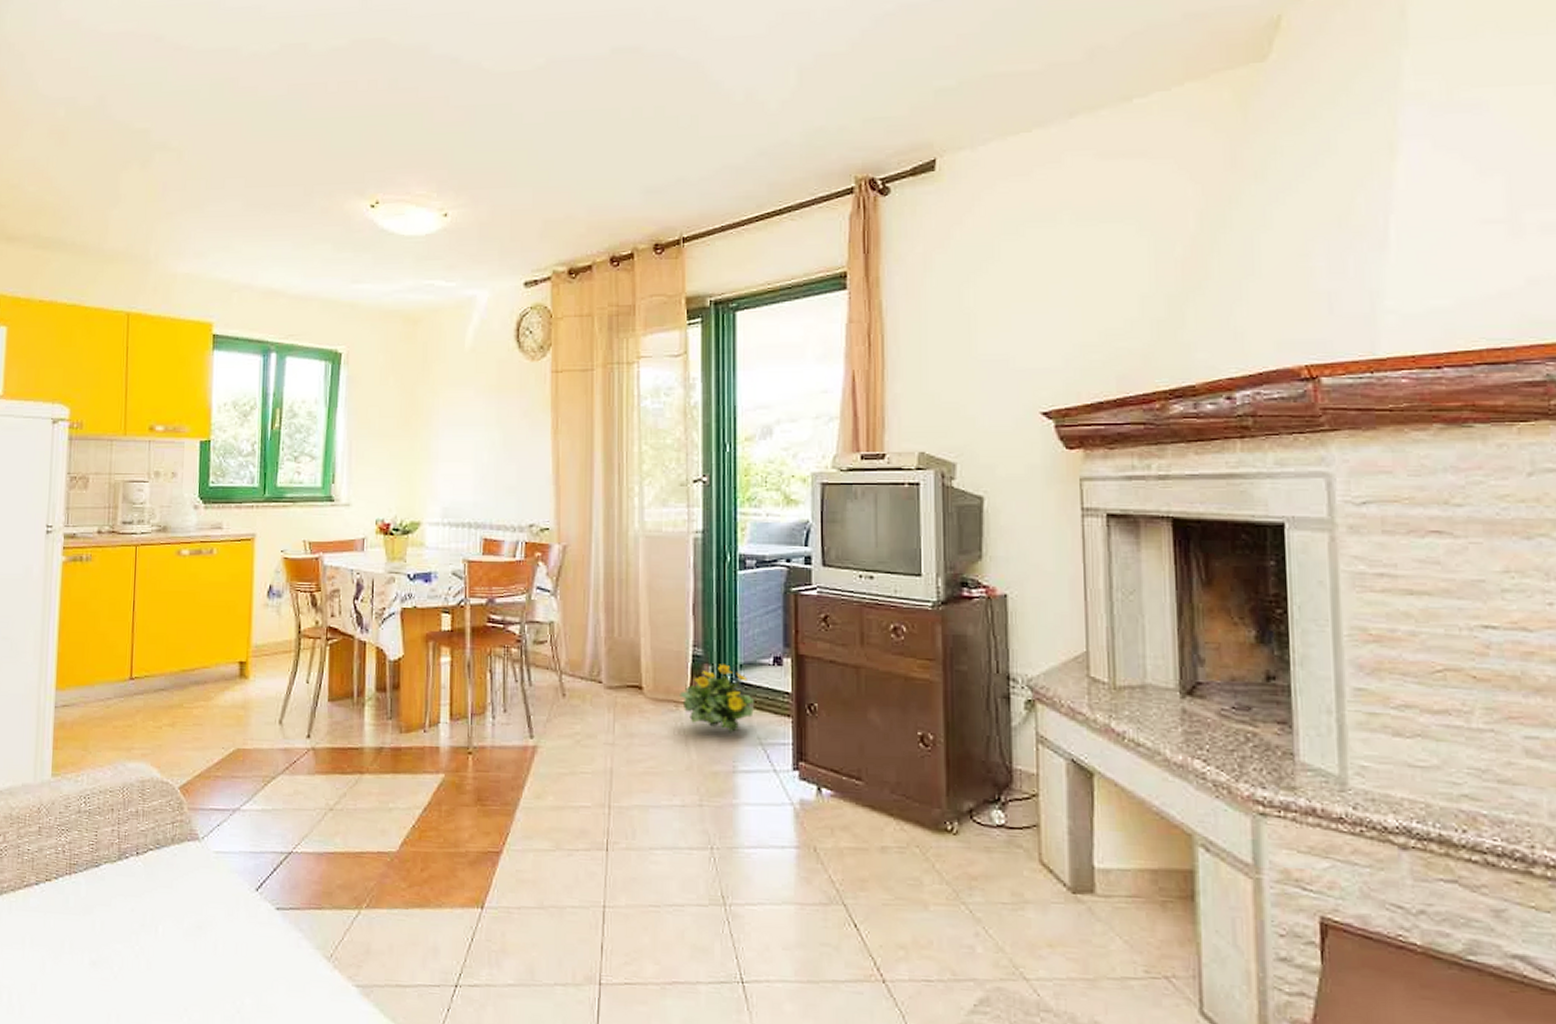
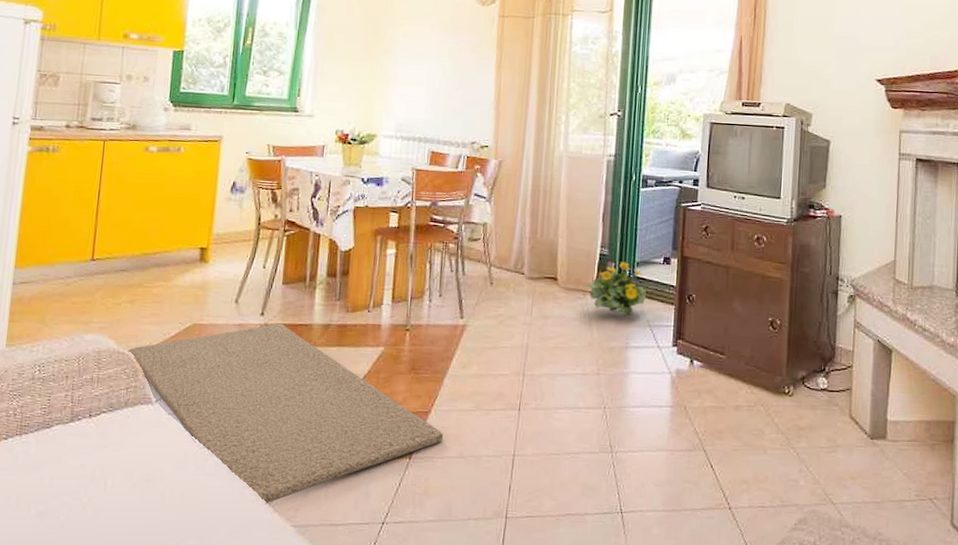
rug: none [171,747,520,959] -> present [127,323,444,504]

